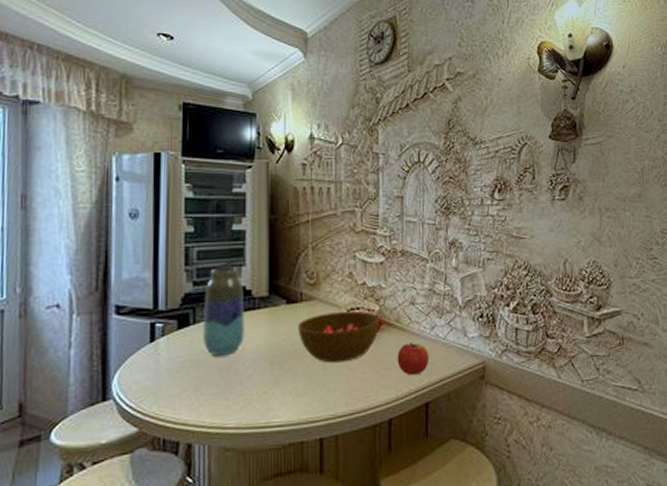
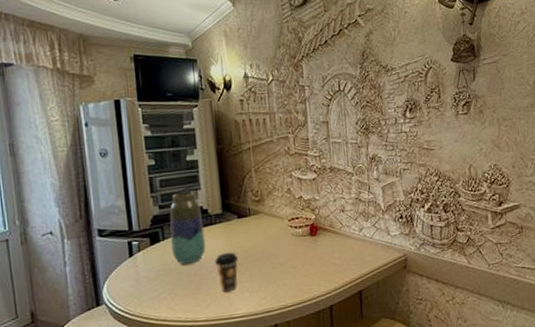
coffee cup: none [254,344,282,395] -> present [215,252,238,293]
bowl: present [298,310,380,363] -> none [248,220,317,264]
apple: present [397,343,430,376] -> none [333,243,360,270]

